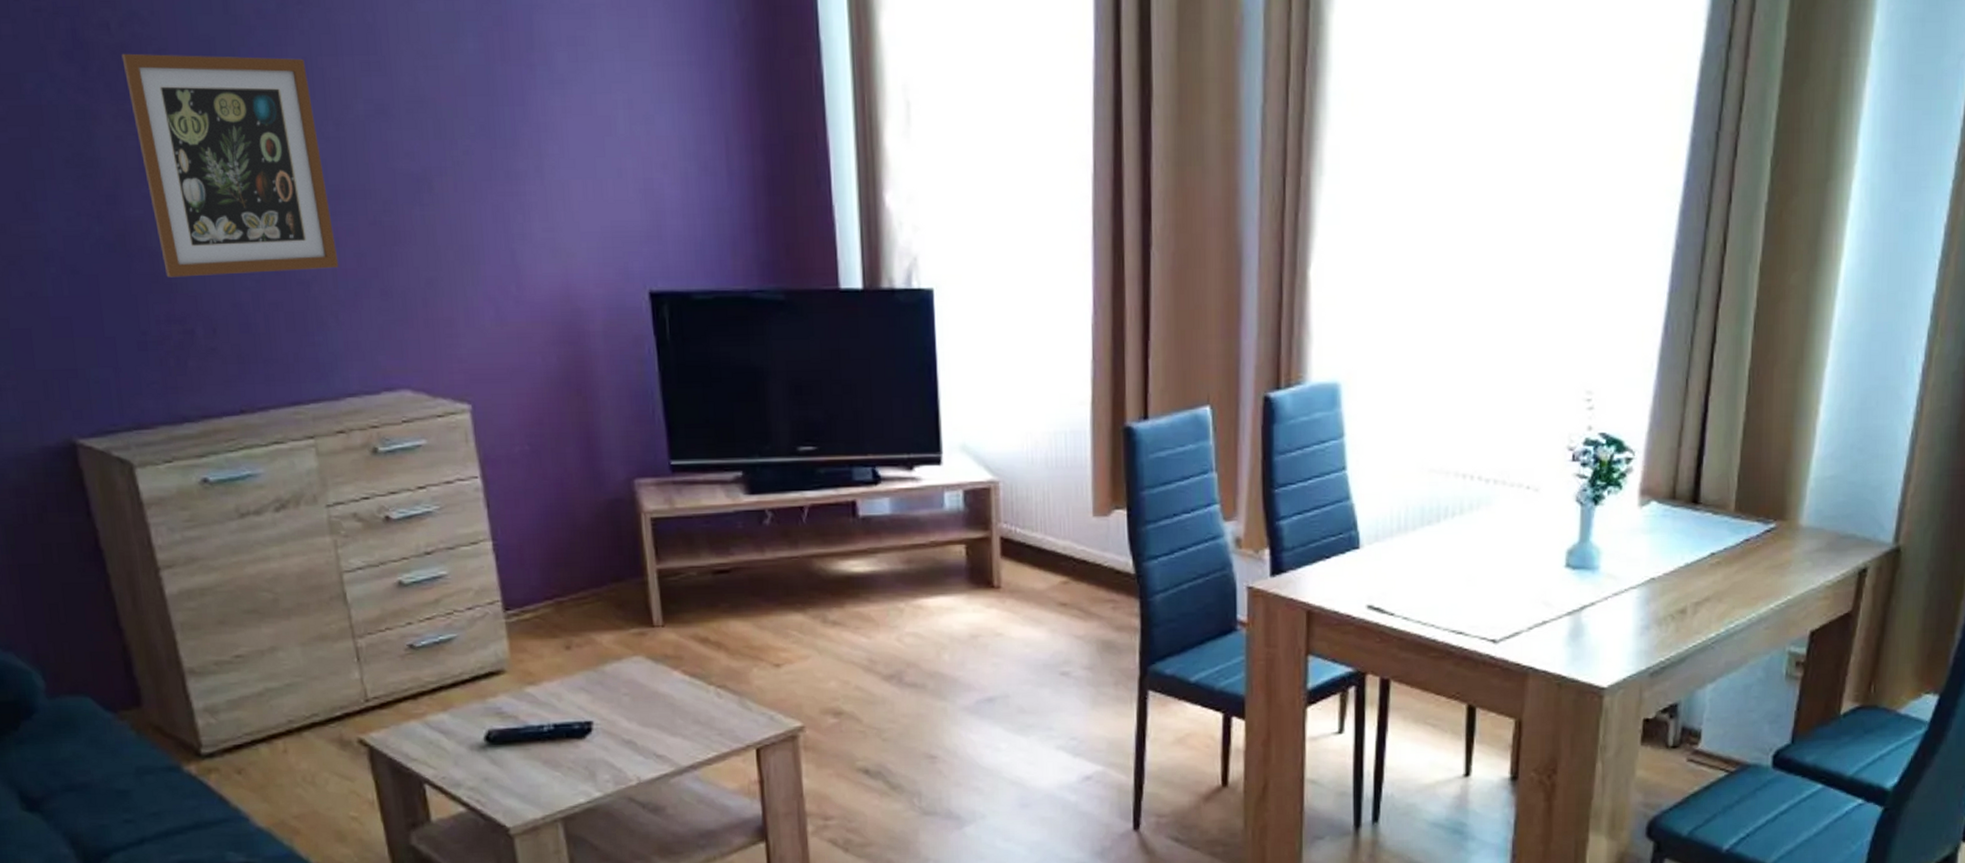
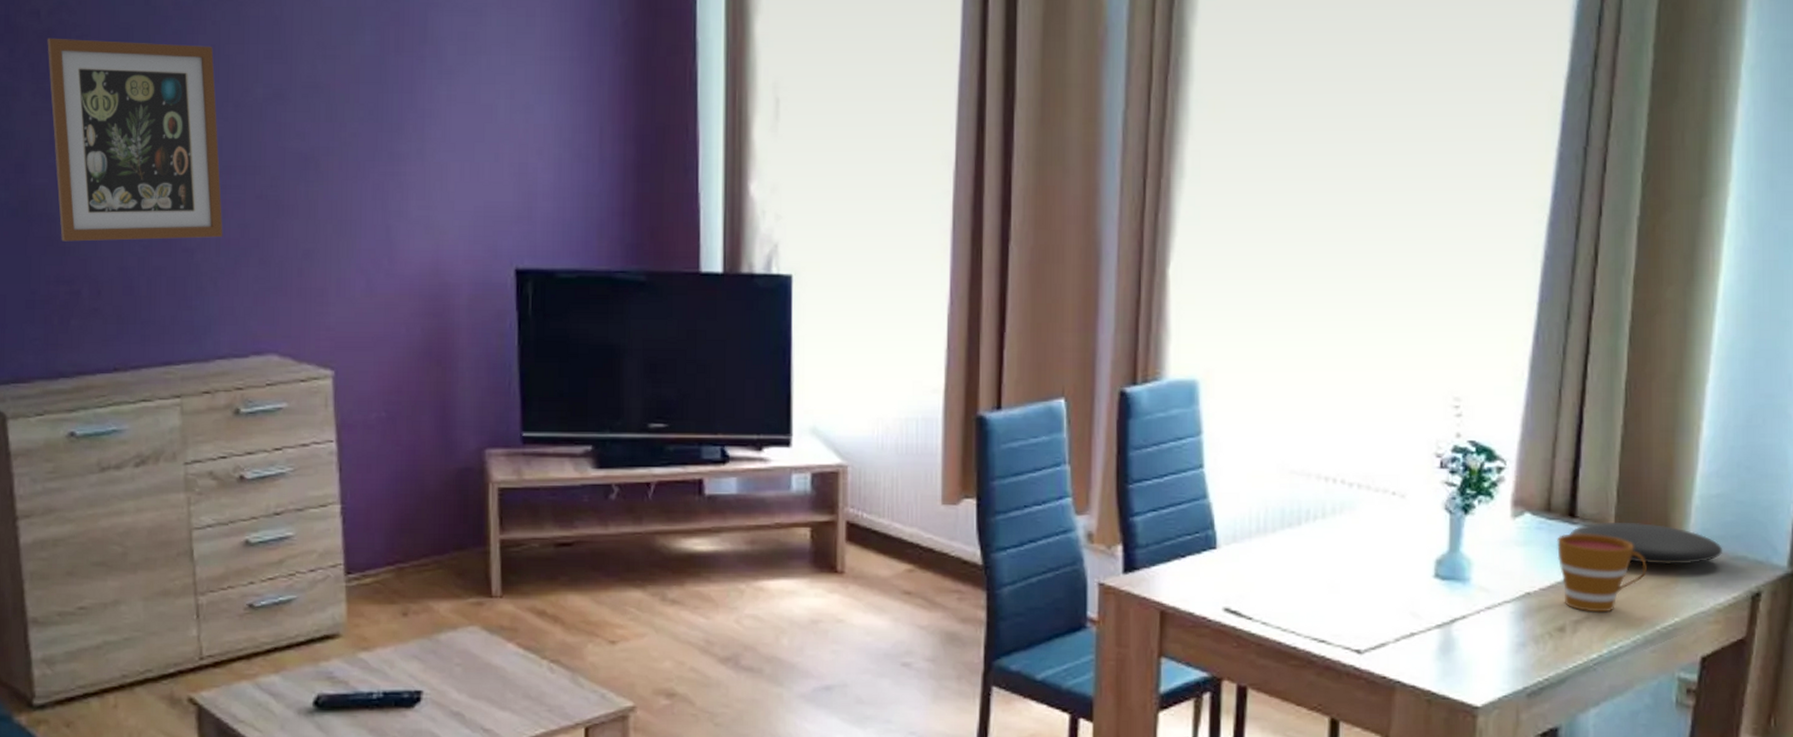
cup: none [1681,519,1763,594] -> present [1557,533,1647,613]
plate: none [1691,506,1834,546] -> present [1568,521,1723,565]

